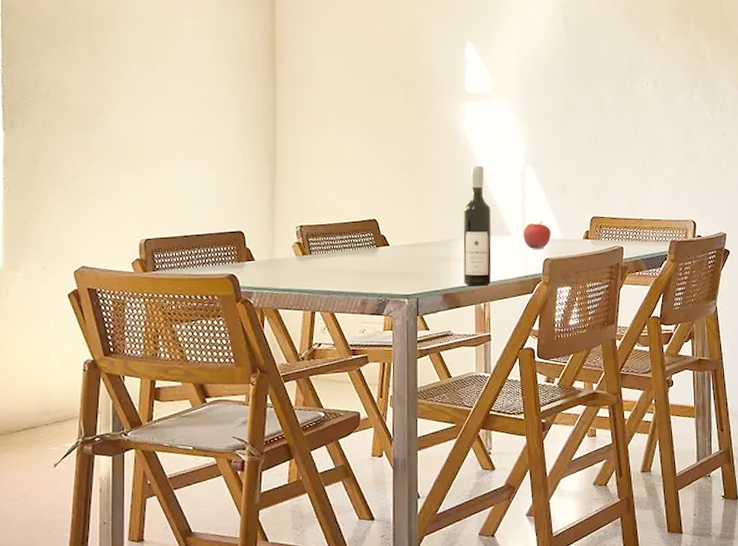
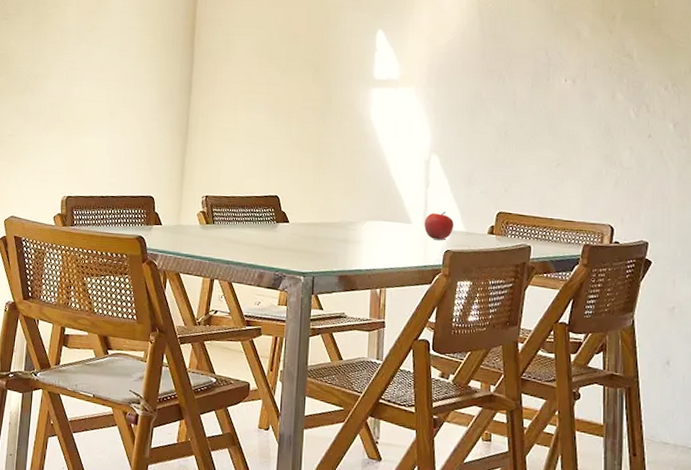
bottle: present [463,165,492,286] -> none [361,150,393,272]

